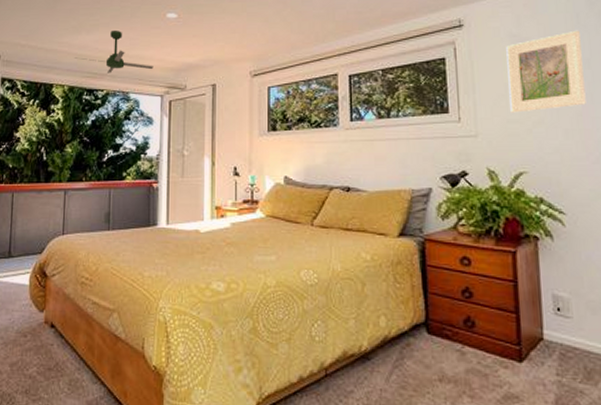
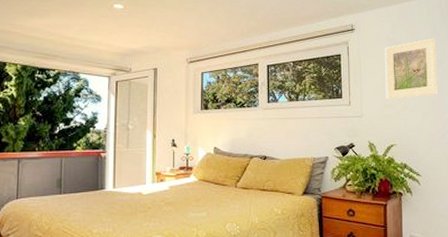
ceiling fan: present [75,29,154,73] -> none [27,16,102,55]

